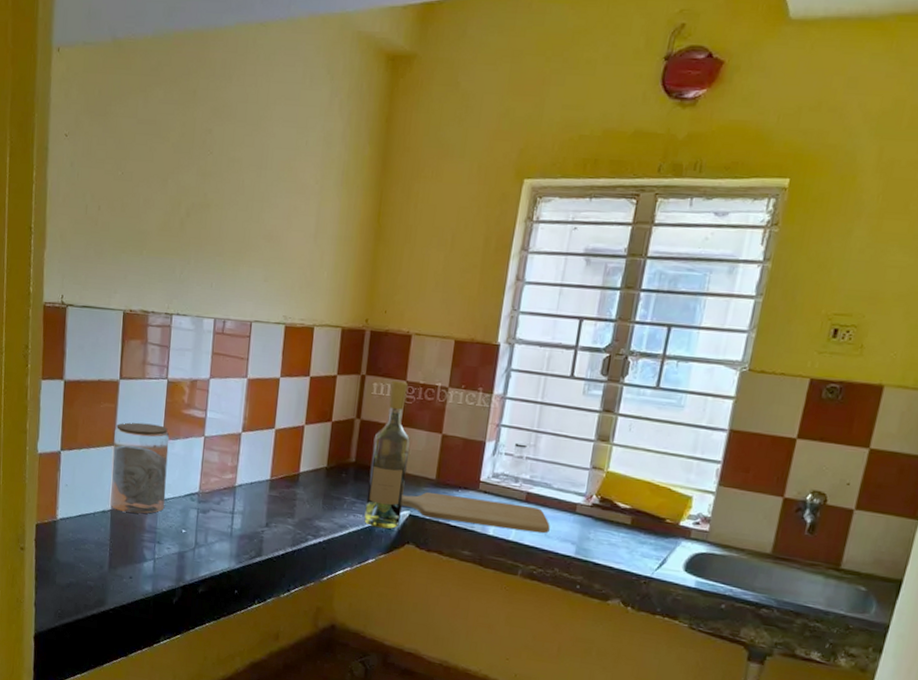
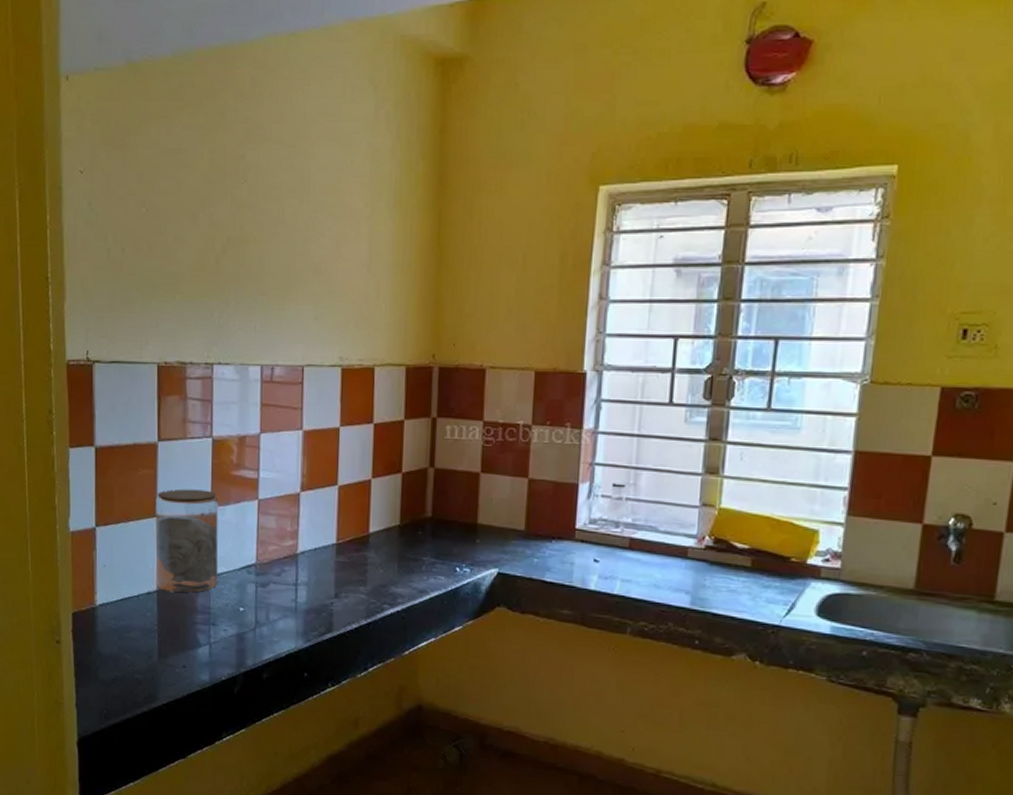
bottle: present [364,380,411,529] -> none [446,421,494,591]
chopping board: present [400,492,550,533] -> none [487,545,659,584]

